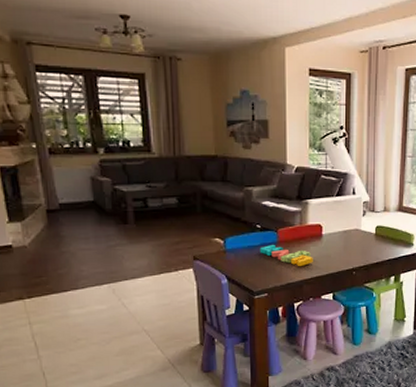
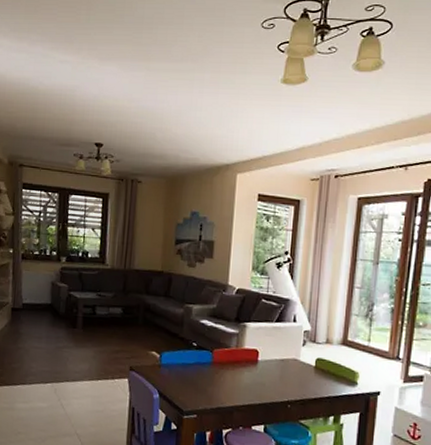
toy blocks: present [259,245,313,266] -> none [193,365,247,391]

